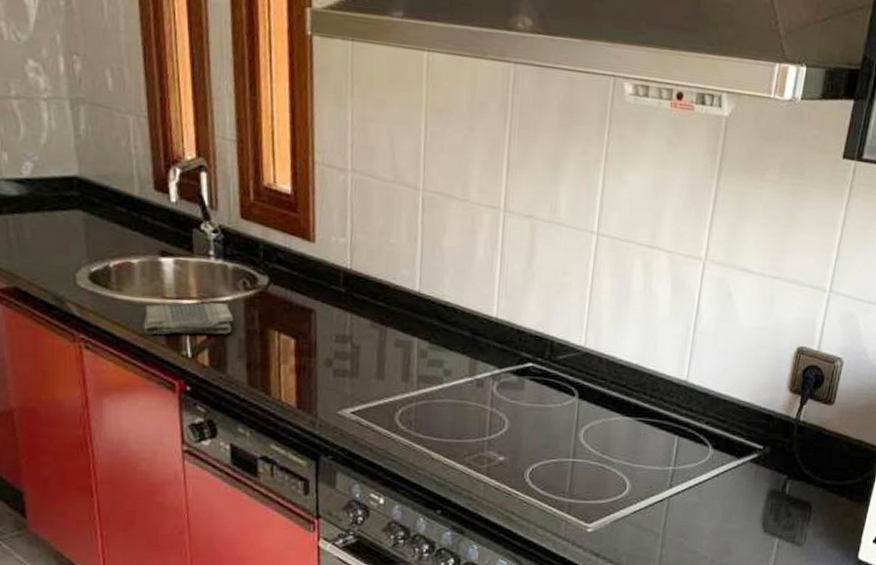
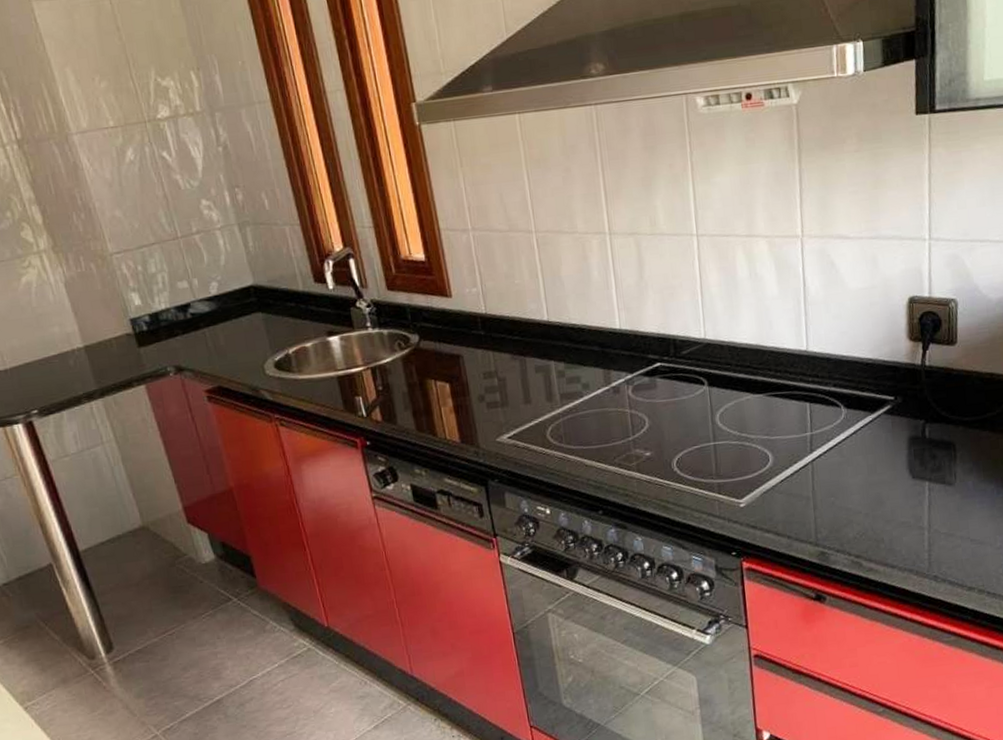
dish towel: present [143,302,234,335] -> none [322,365,396,404]

